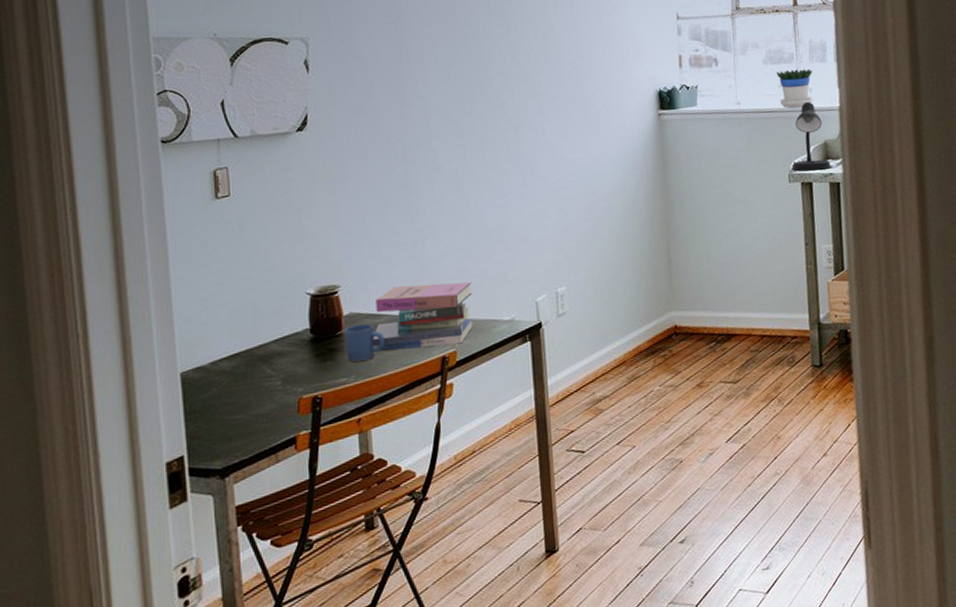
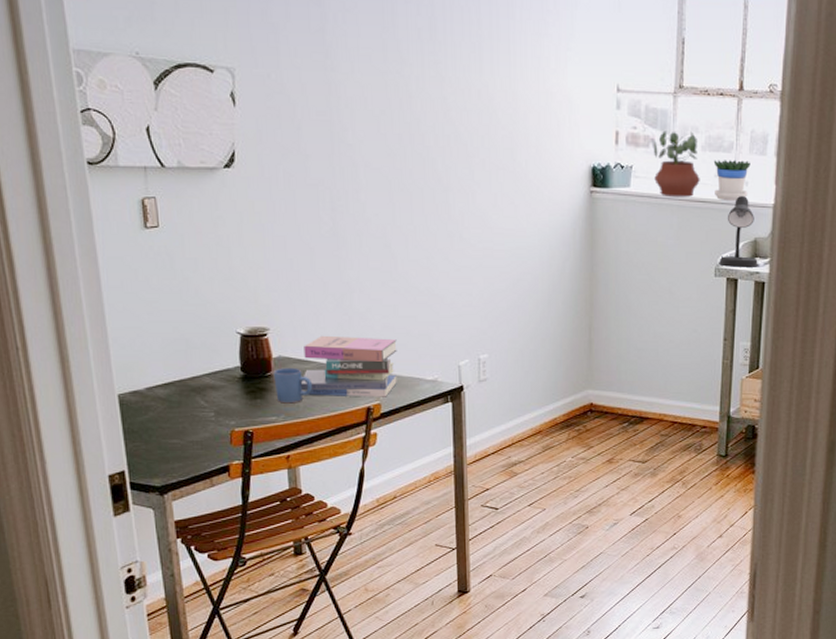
potted plant: none [717,47,765,112] -> present [654,130,700,198]

